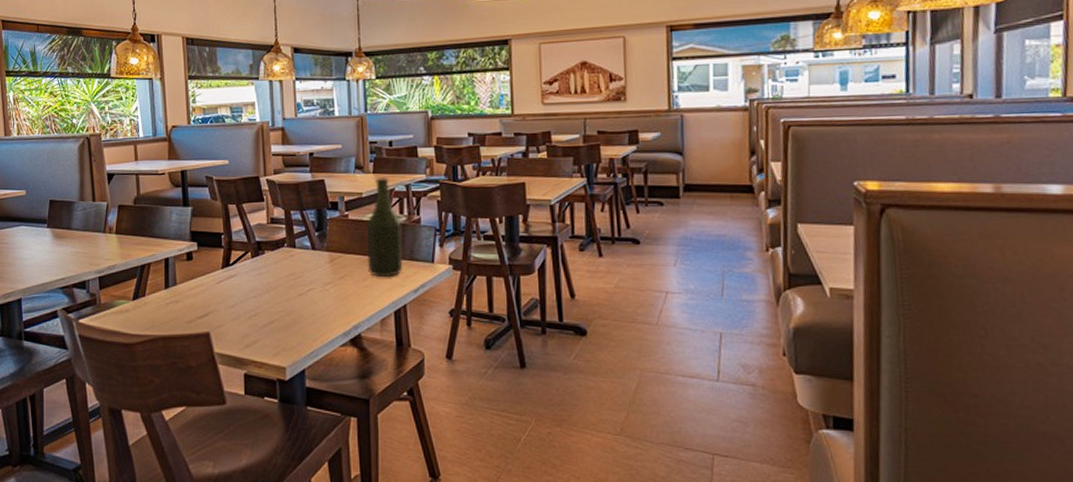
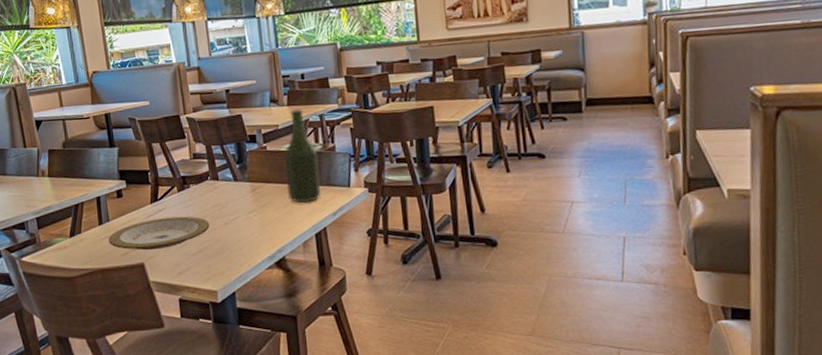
plate: none [173,284,283,318] -> present [108,216,210,250]

